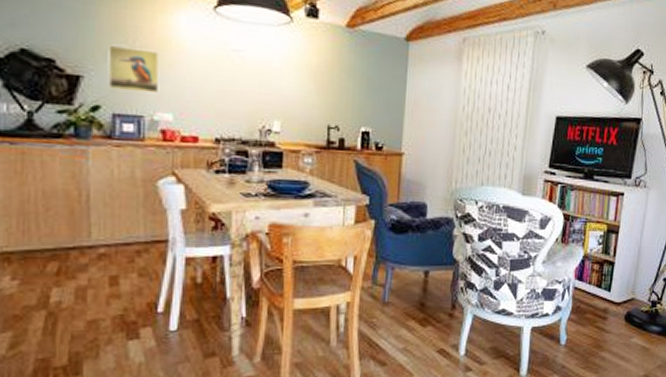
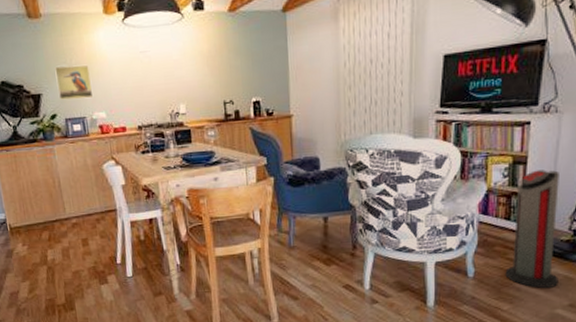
air purifier: none [593,240,644,358] -> present [505,170,559,288]

